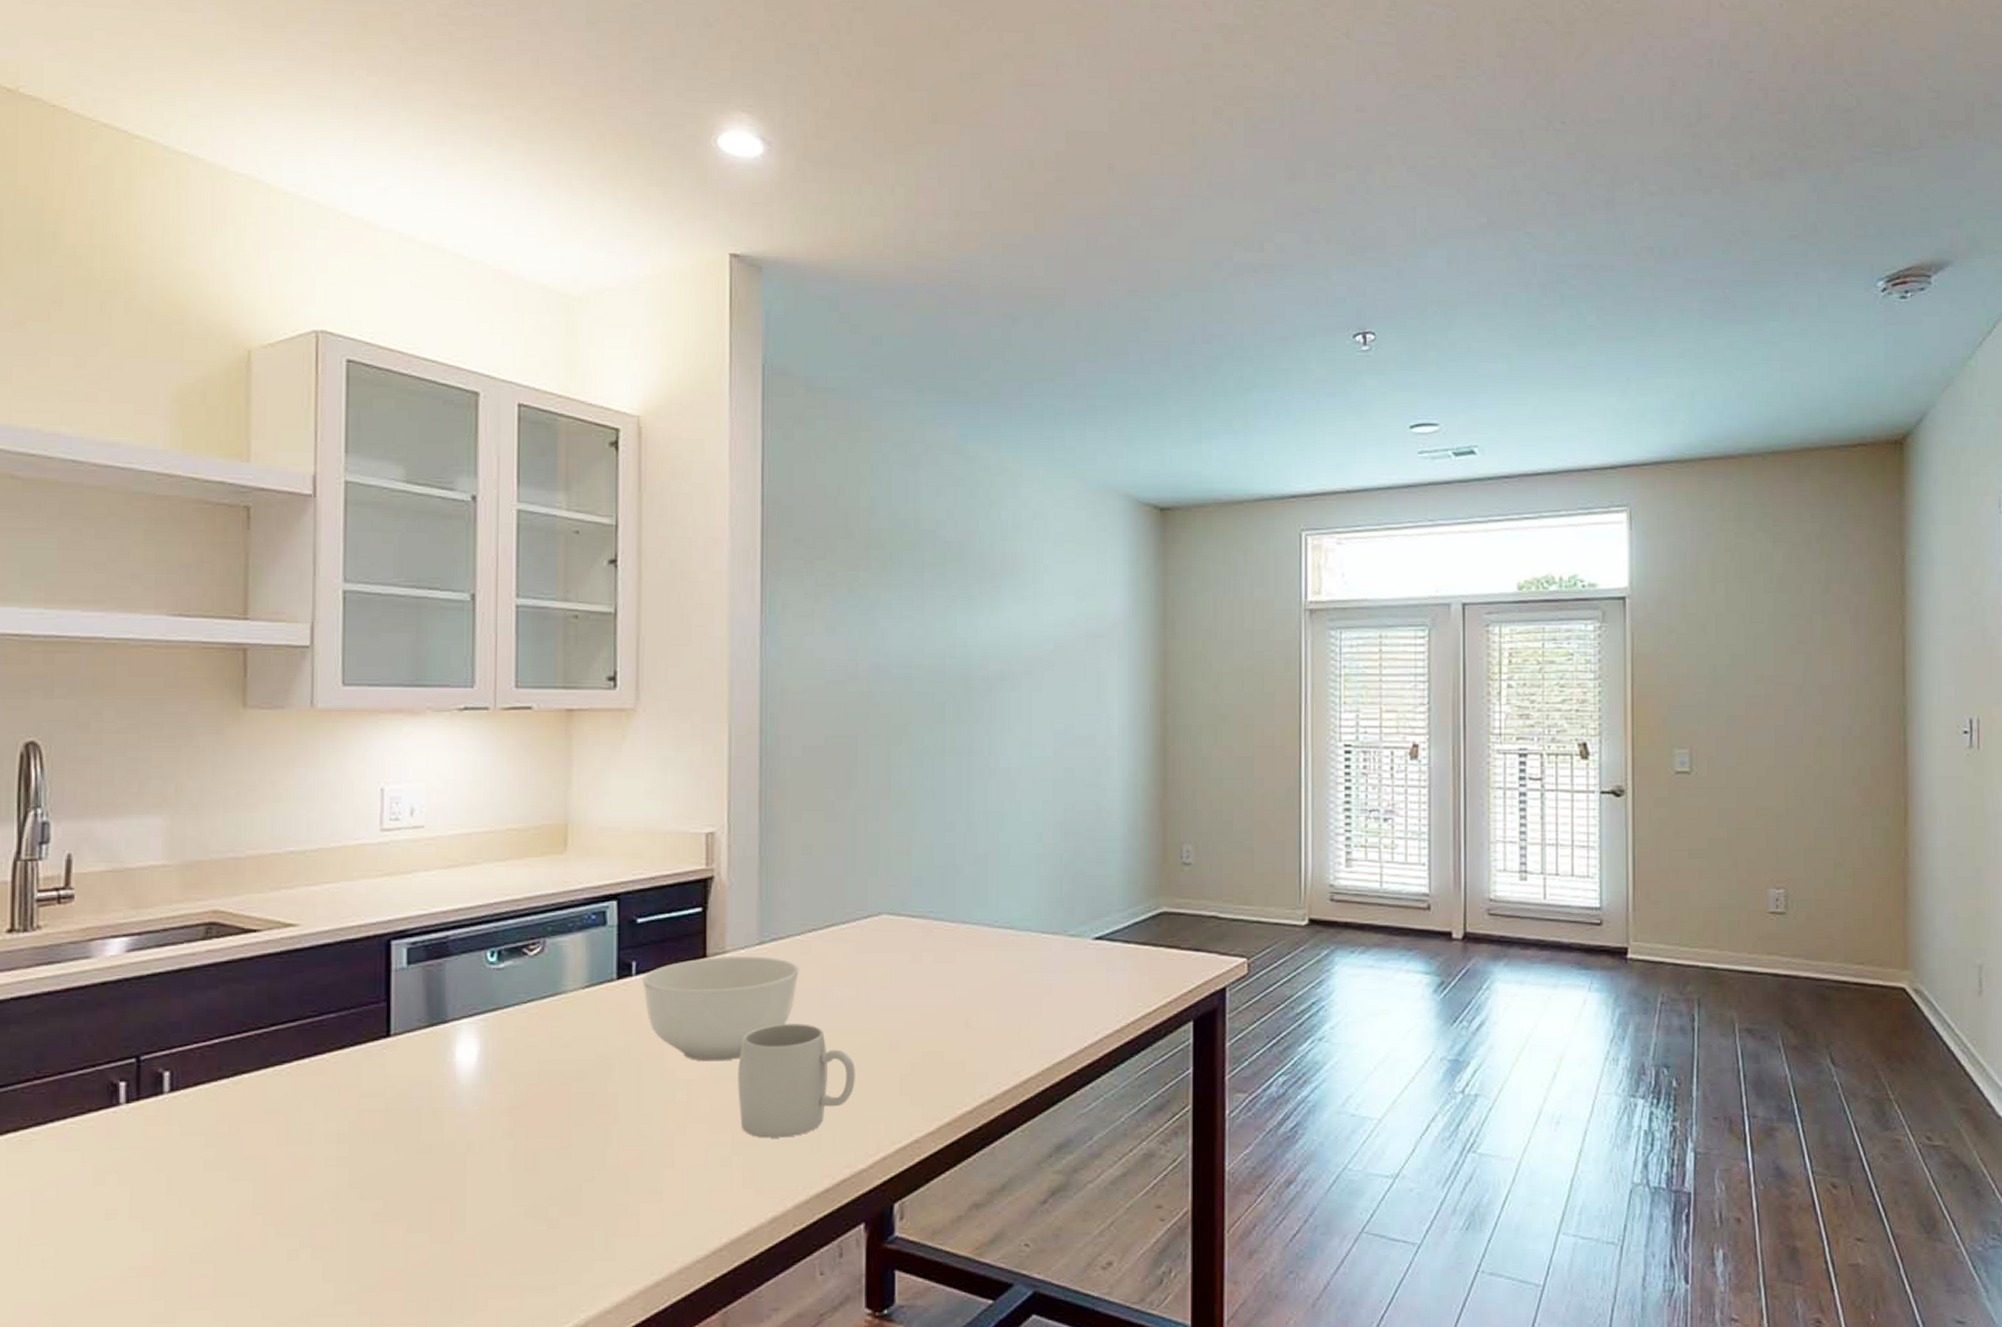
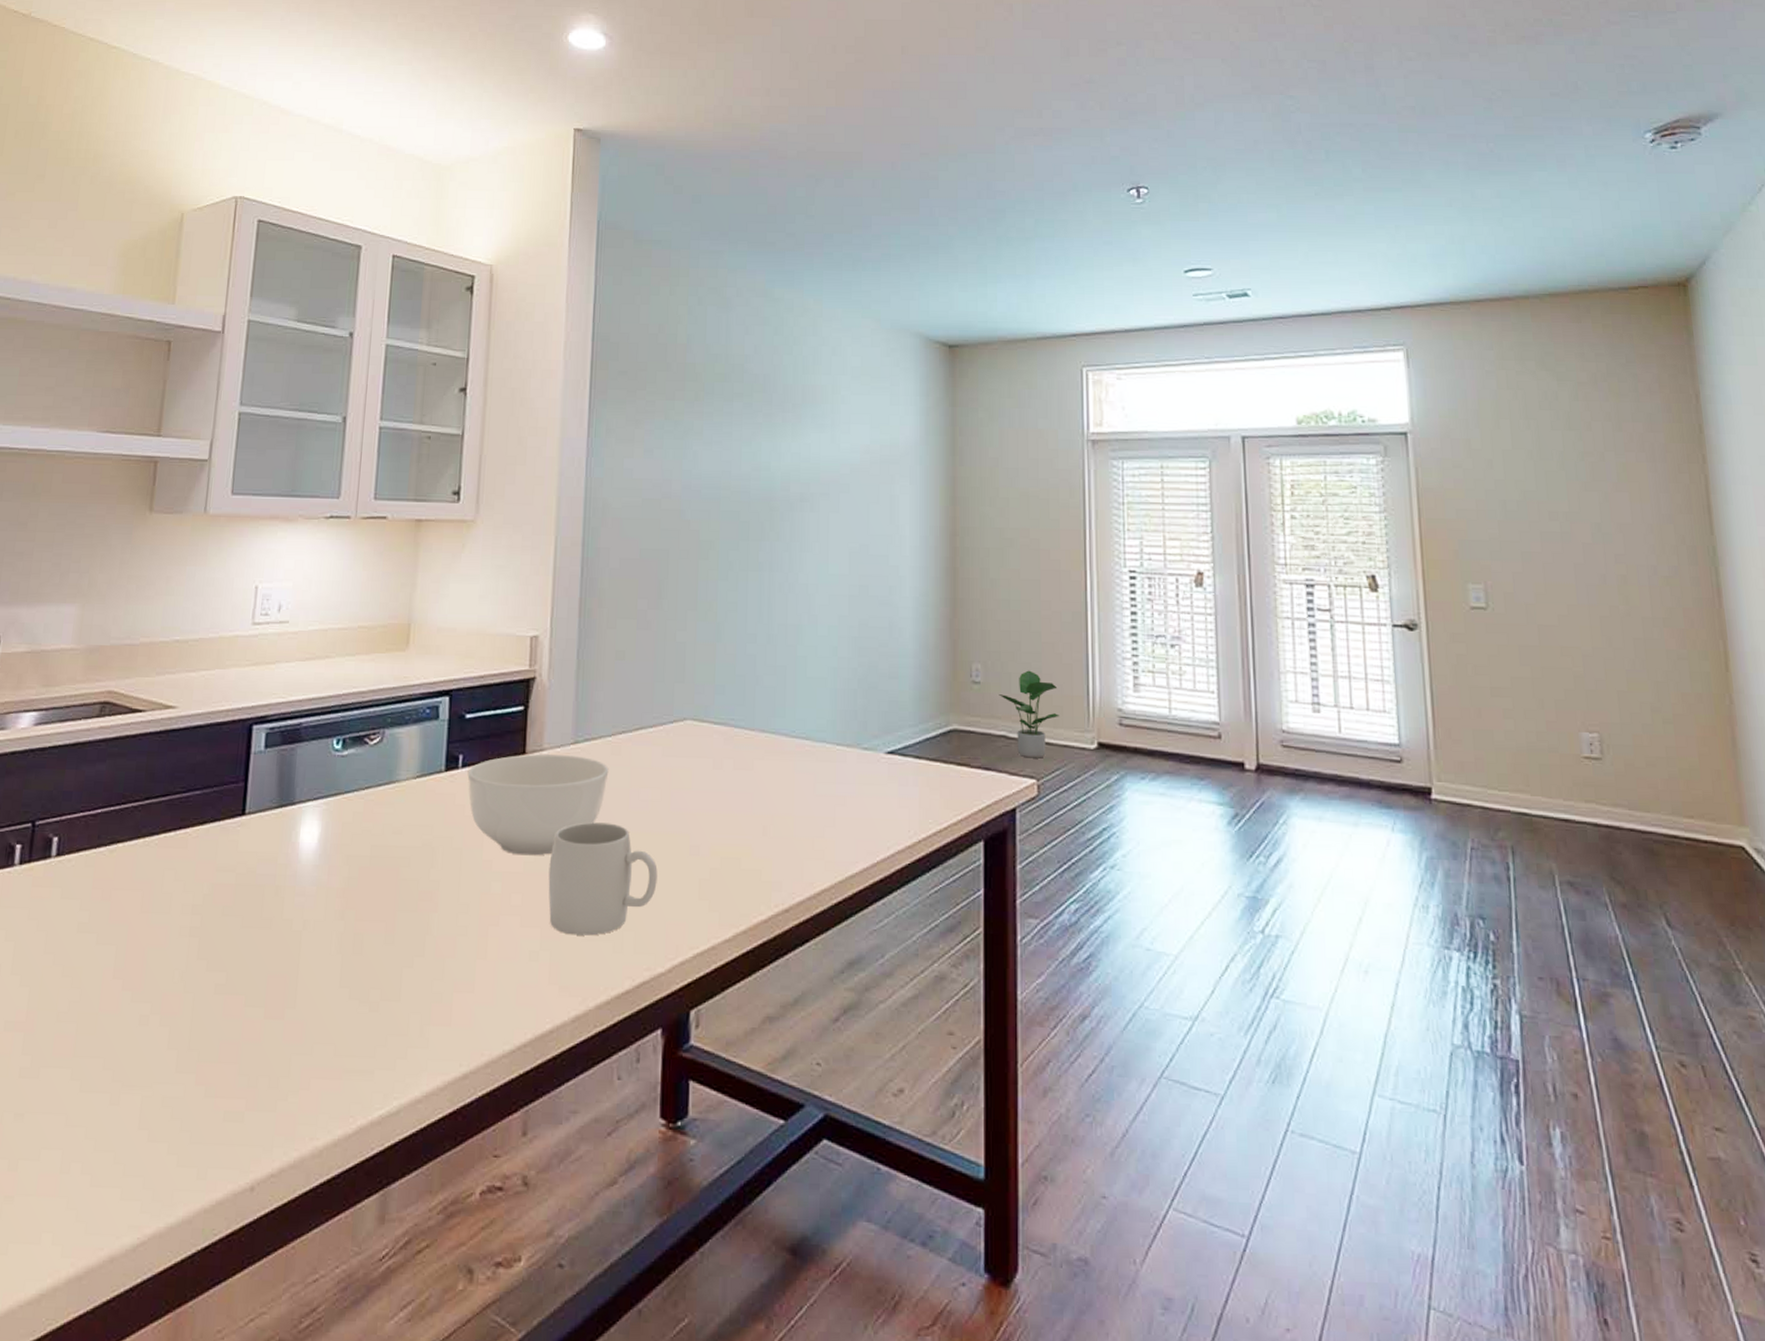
potted plant: none [1210,849,1271,937] -> present [999,670,1060,759]

